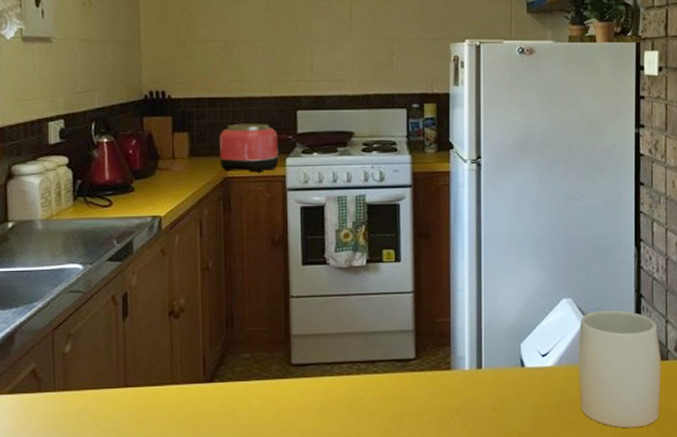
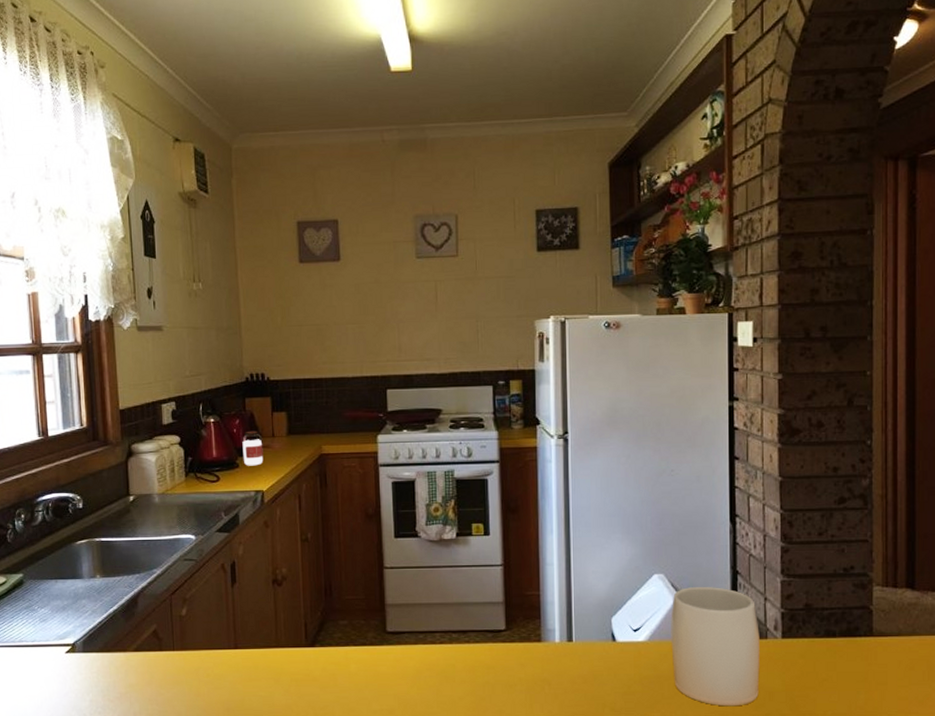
jar: none [139,152,162,190] -> present [242,430,264,466]
toaster: present [219,123,280,172] -> none [314,402,372,449]

